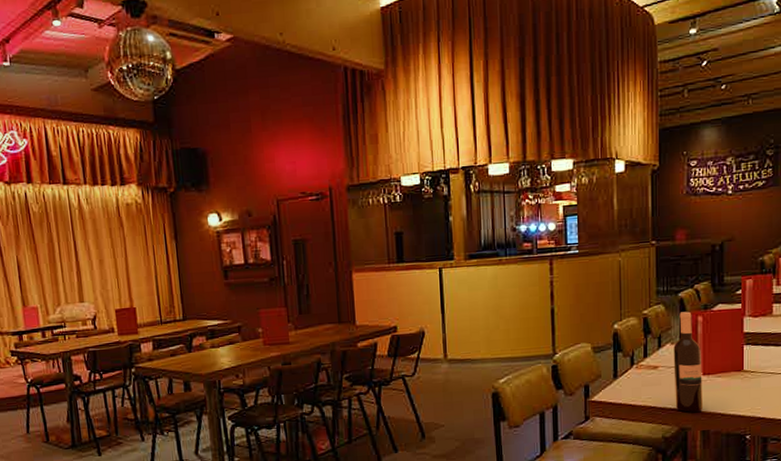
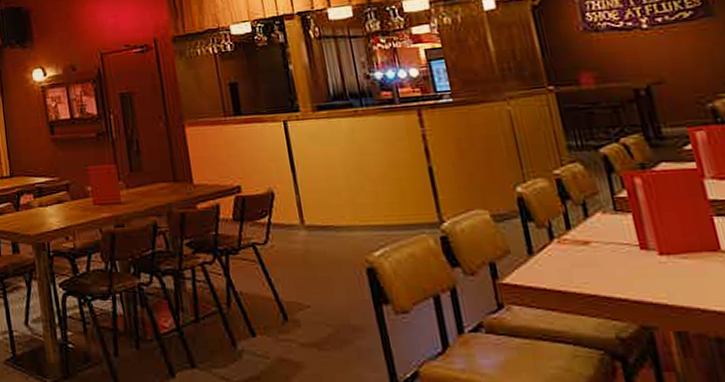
wine bottle: present [673,311,704,413] -> none [606,171,671,305]

